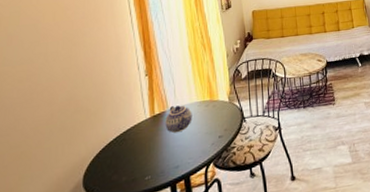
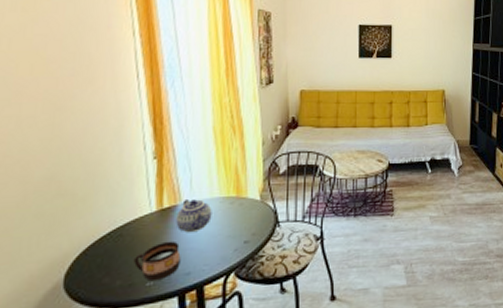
cup: none [135,140,171,176] -> present [134,241,181,282]

